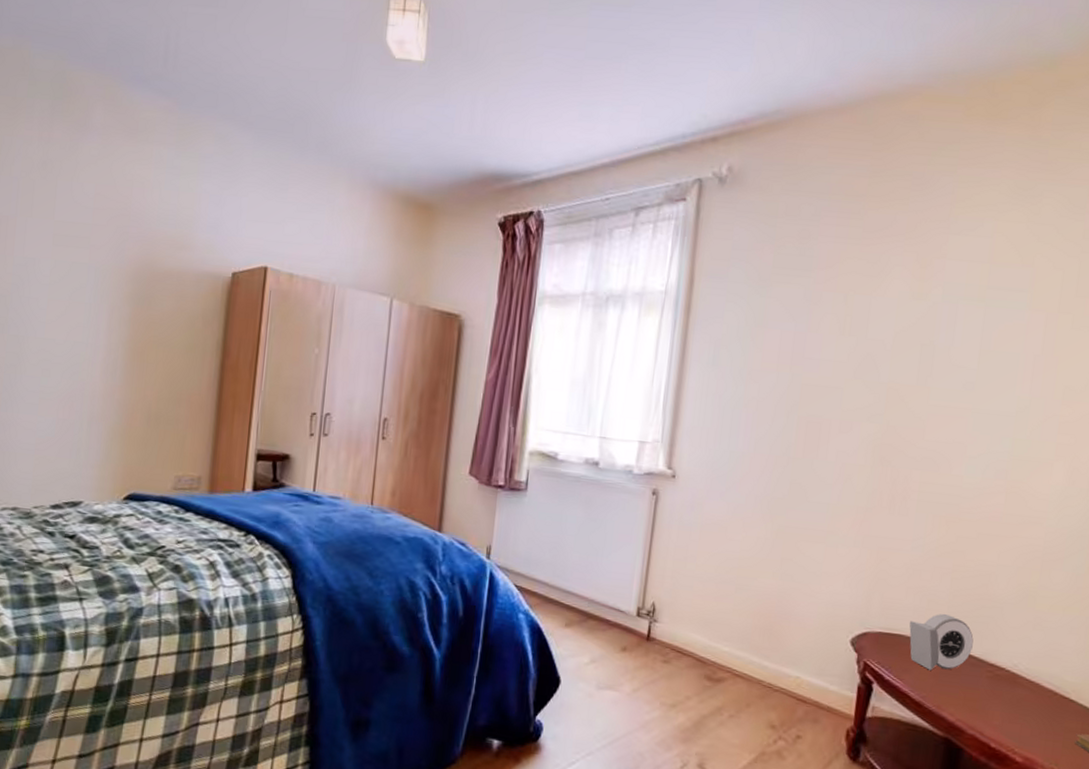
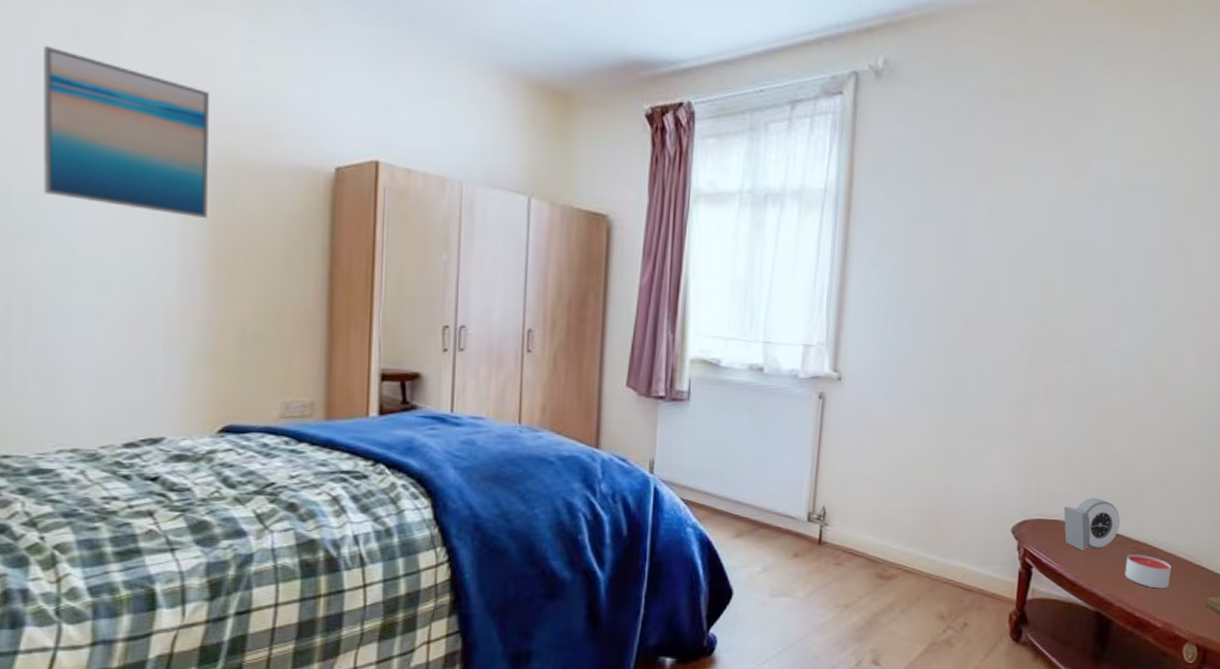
wall art: none [10,175,138,317] -> present [44,45,209,219]
candle: none [978,678,1034,719] -> present [1124,554,1171,588]

